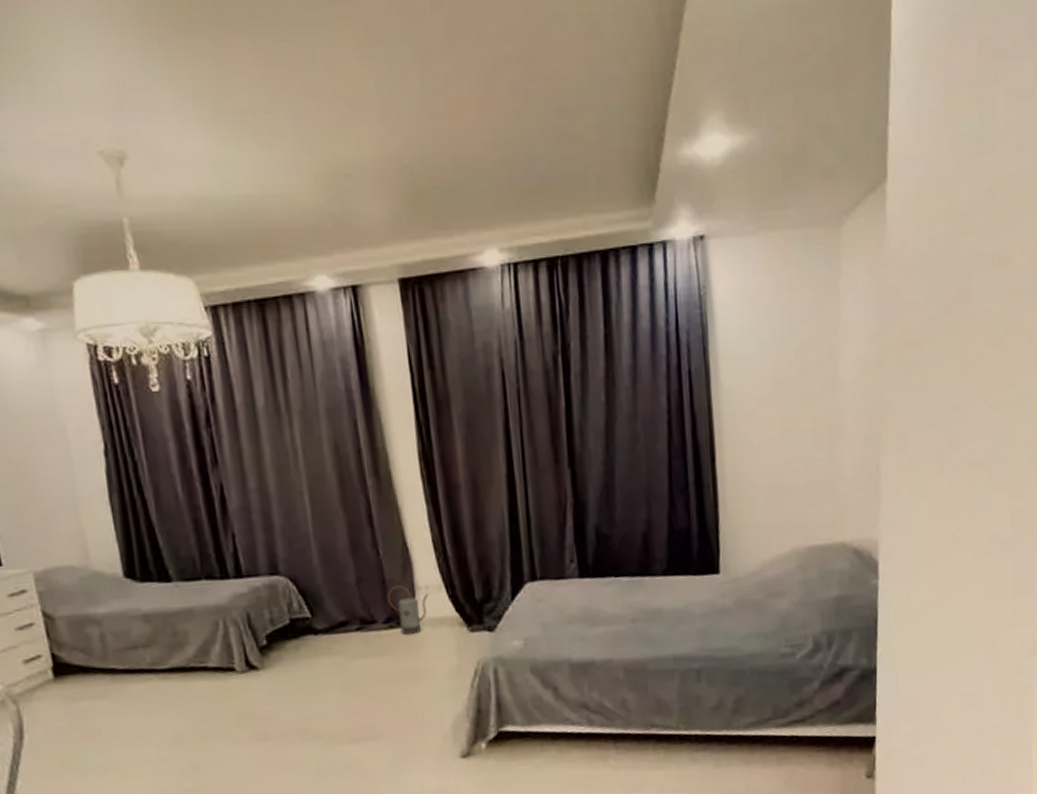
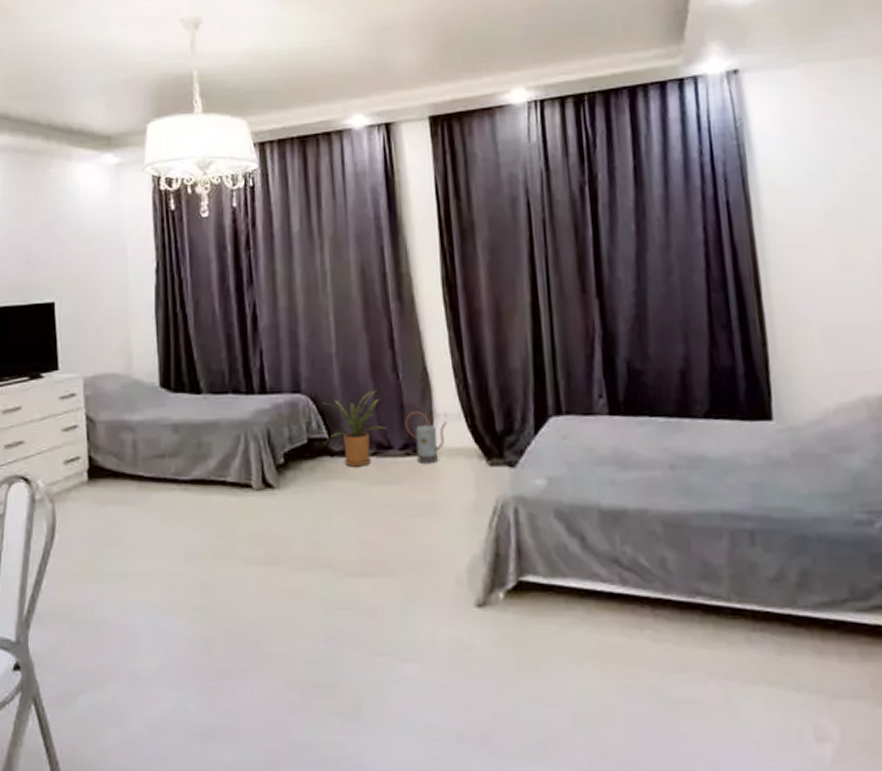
house plant: none [303,567,370,643] -> present [323,390,387,467]

